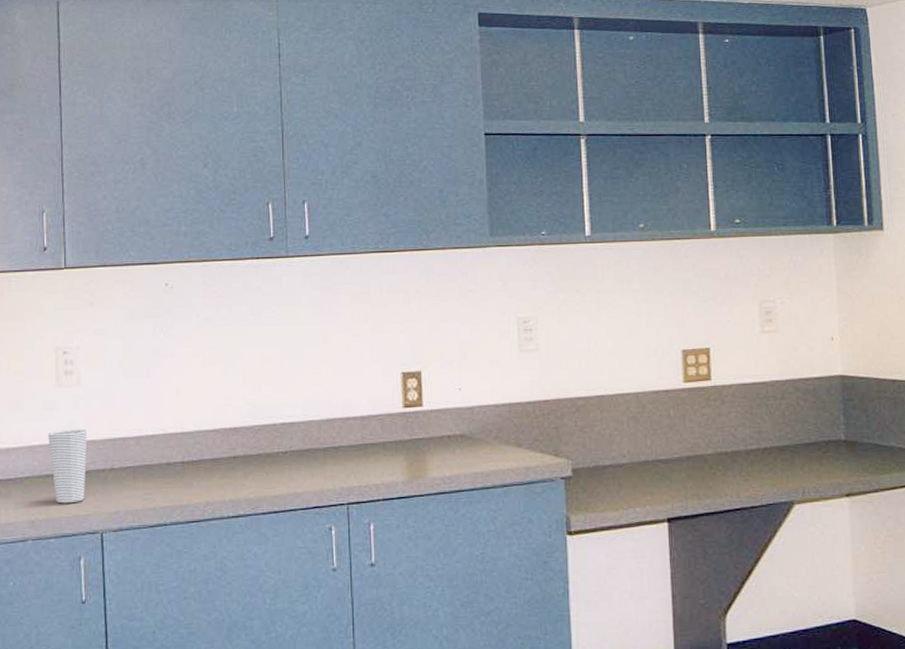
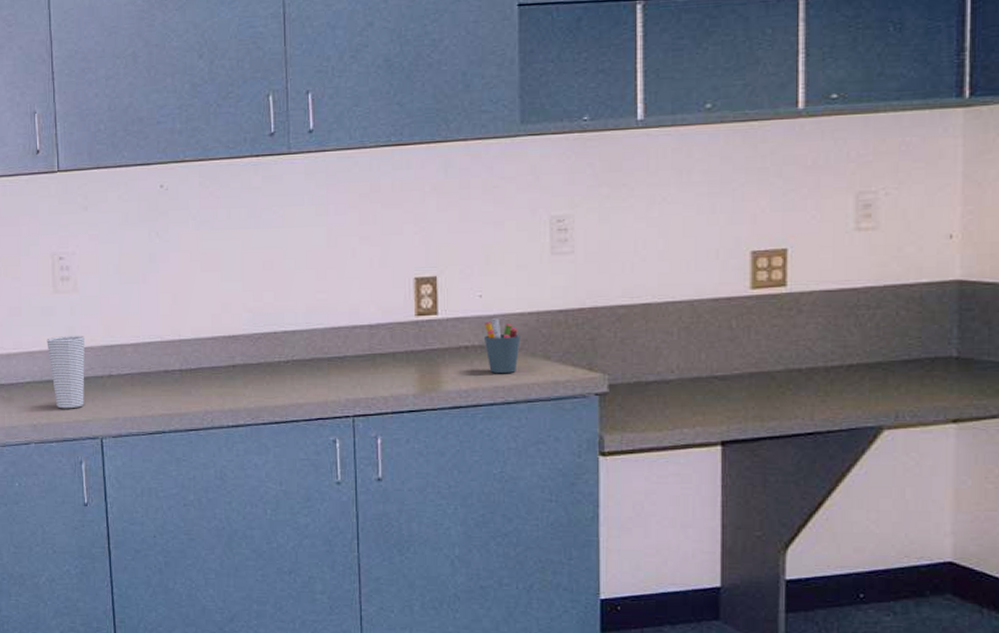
pen holder: none [463,410,496,460] -> present [483,318,520,373]

